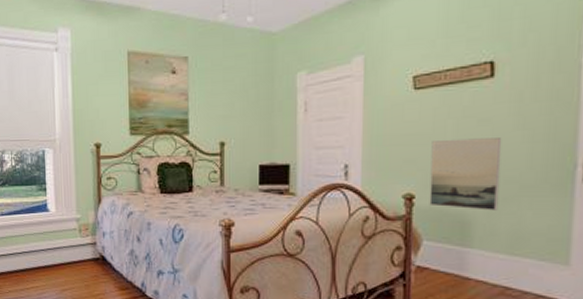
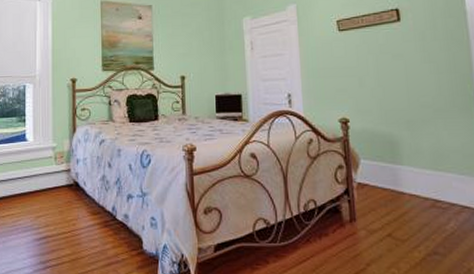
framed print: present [429,138,502,211] -> none [358,70,419,131]

